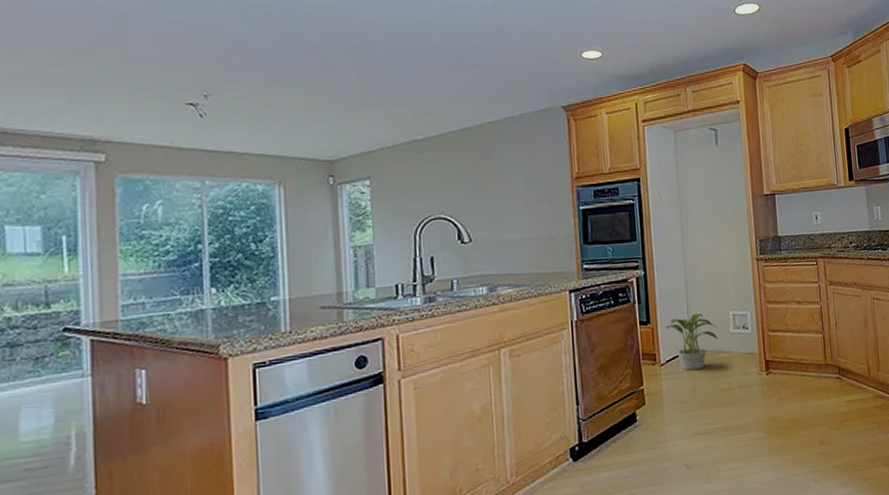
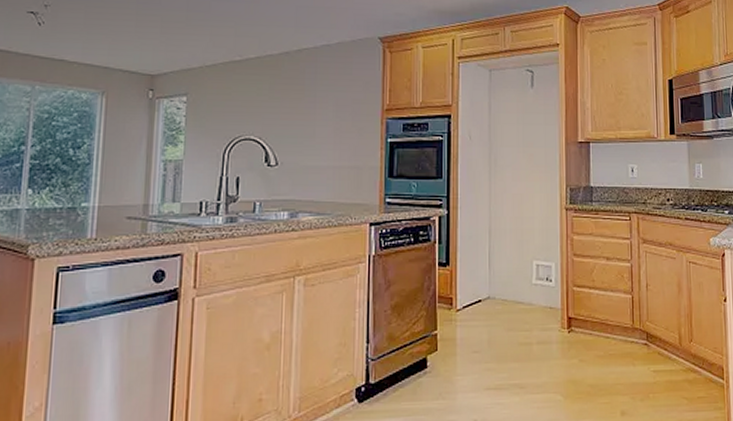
potted plant: present [666,313,717,371] -> none [465,259,518,319]

